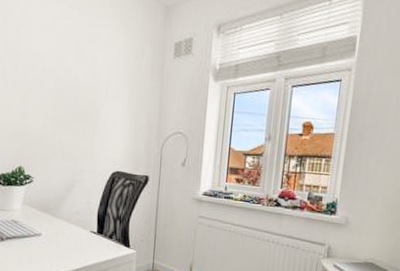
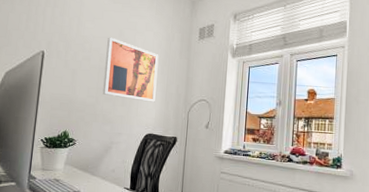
wall art: none [60,52,126,135] -> present [102,37,159,103]

